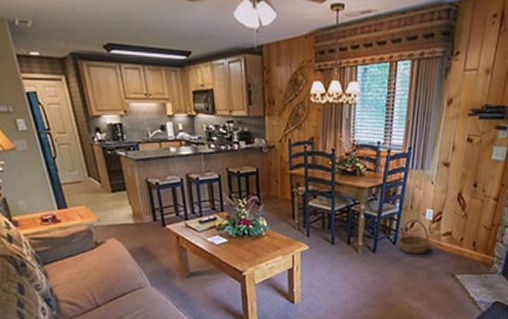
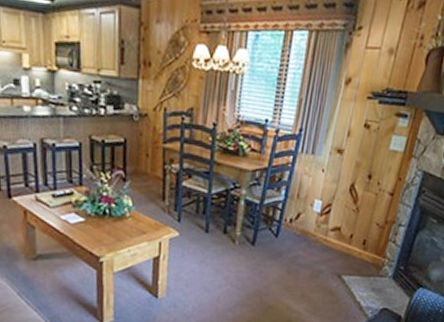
basket: present [398,220,430,254] -> none [280,210,316,249]

